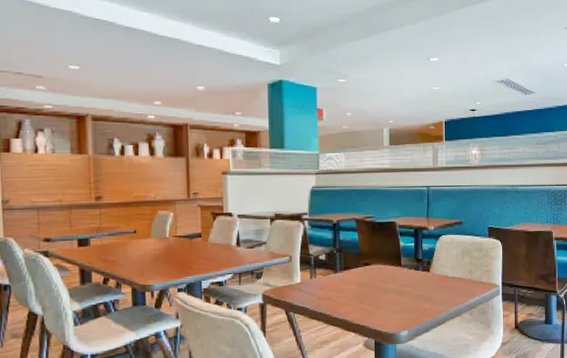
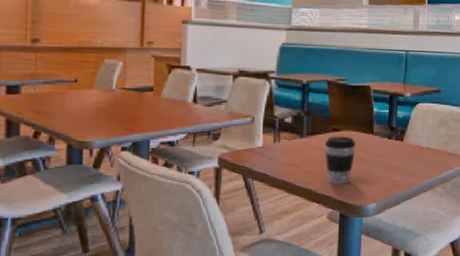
coffee cup: none [357,269,386,315] -> present [325,136,357,185]

